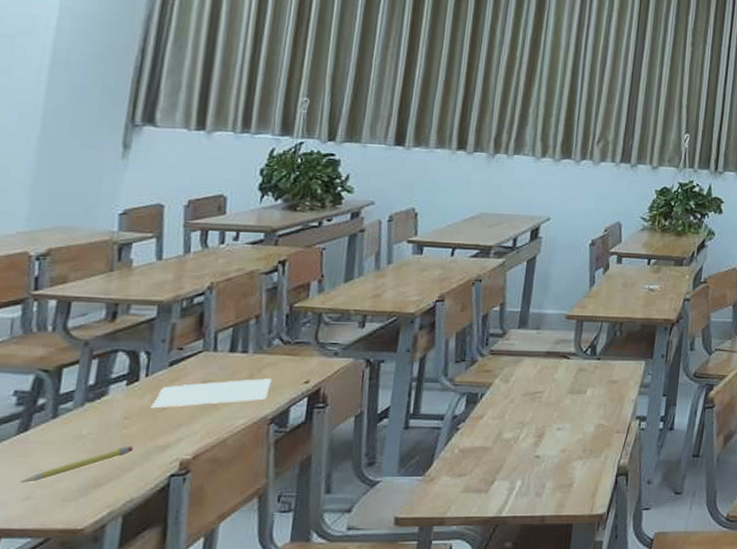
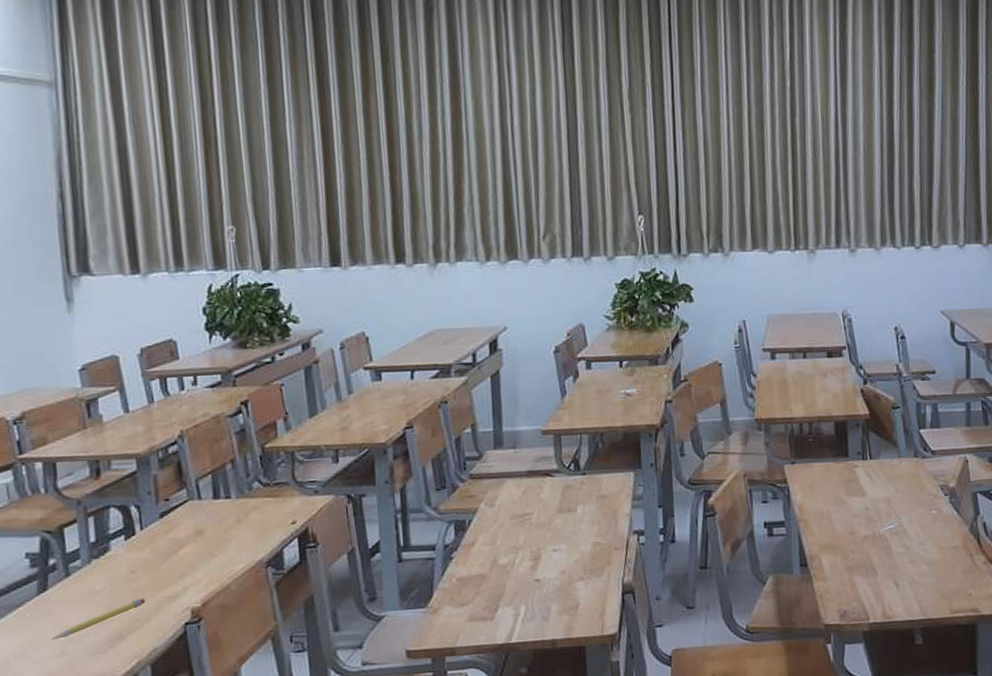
paper sheet: present [151,379,273,409] -> none [152,522,260,561]

